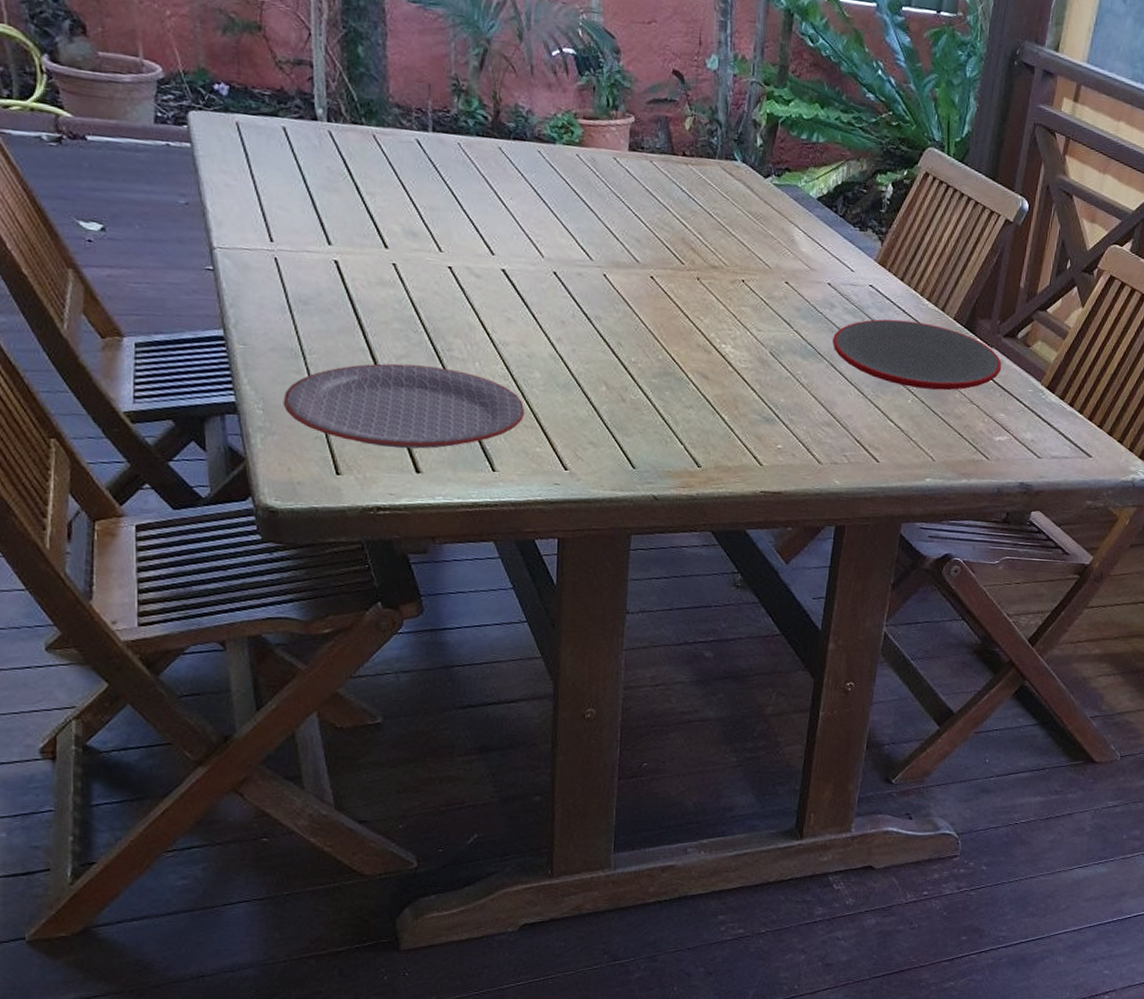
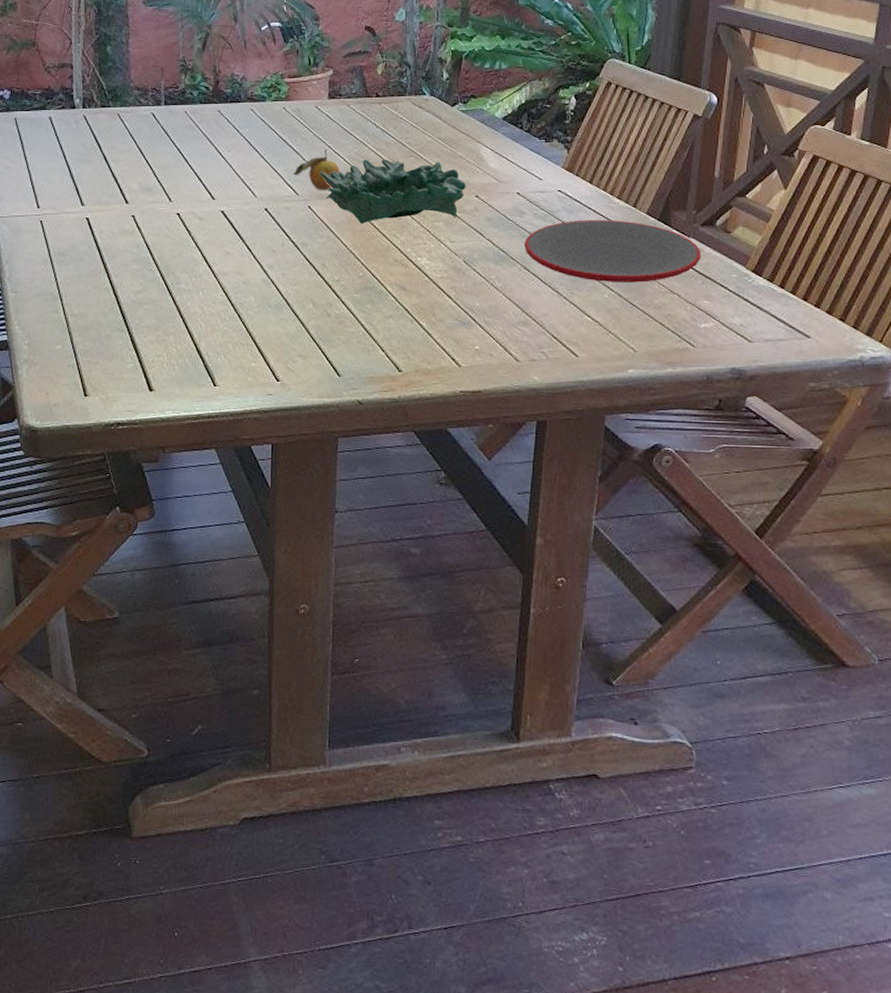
plate: present [283,363,525,449] -> none [44,298,242,371]
fruit: none [586,210,641,258] -> present [293,149,340,190]
decorative bowl: none [618,227,776,305] -> present [320,159,466,225]

